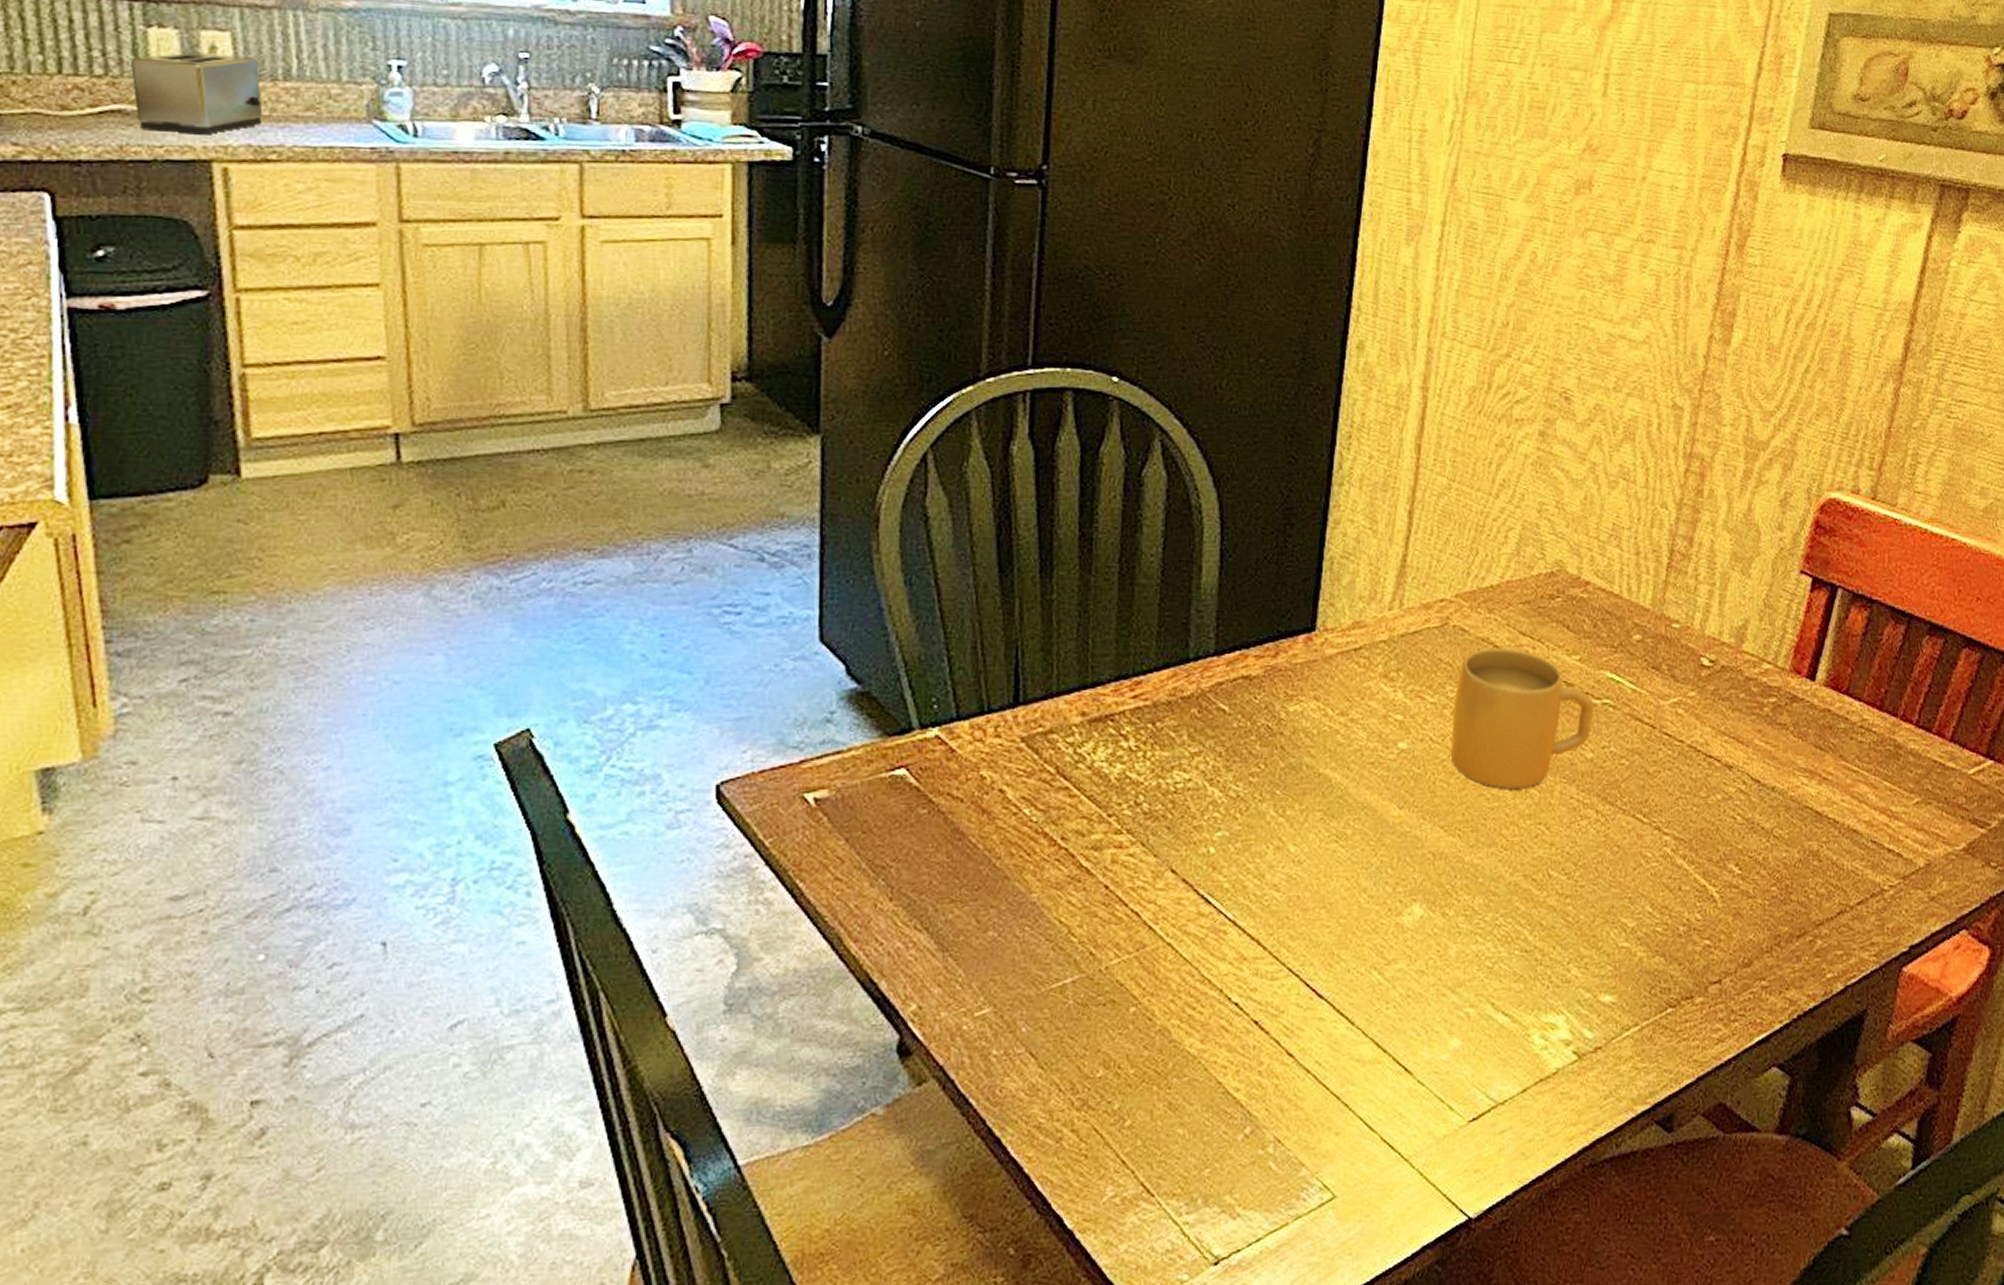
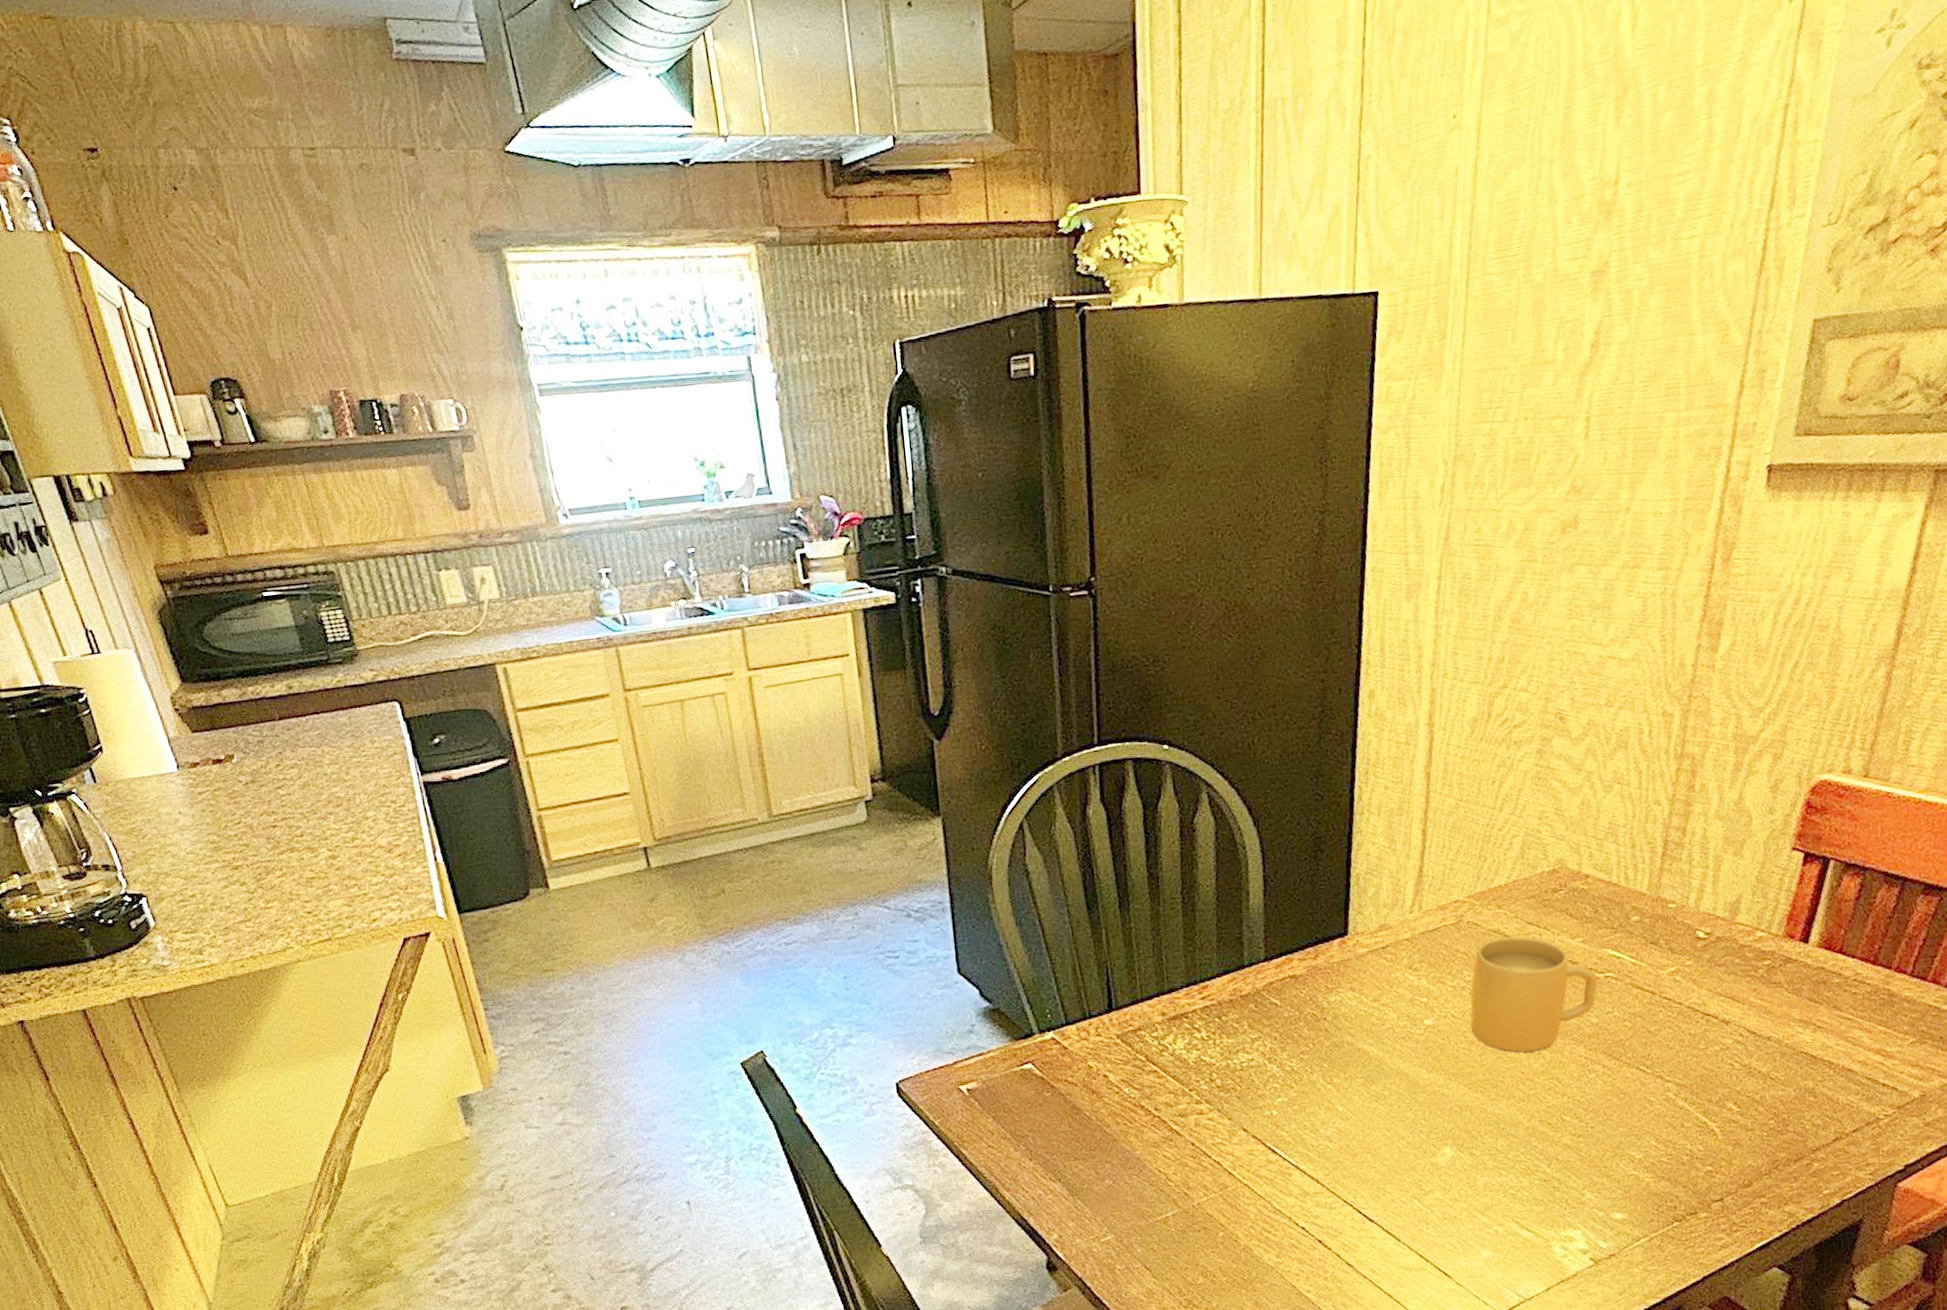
toaster: present [131,52,263,135] -> none [432,582,523,647]

